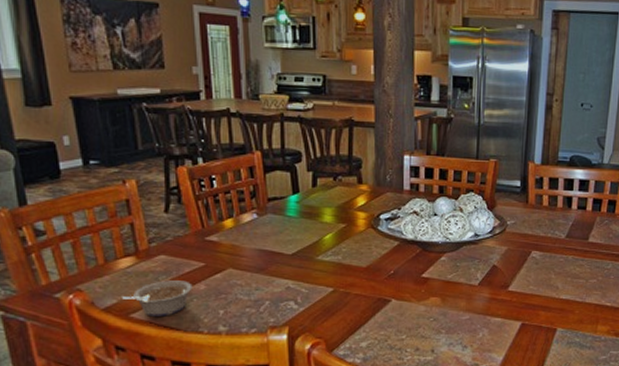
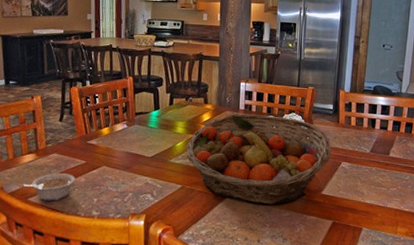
fruit basket: none [337,195,520,307] -> present [186,114,332,205]

